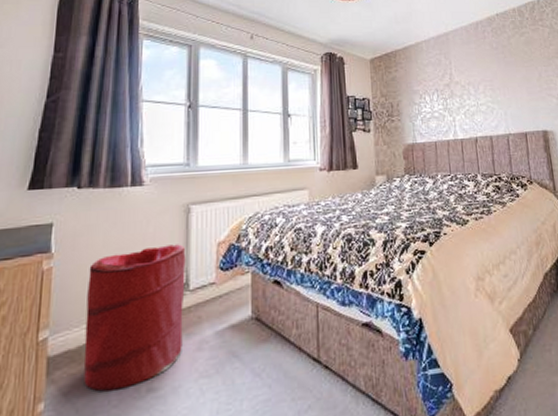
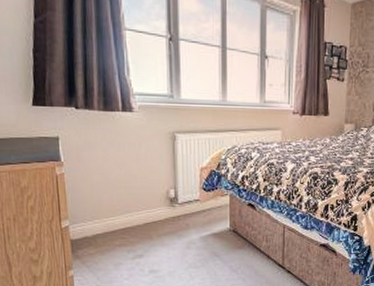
laundry hamper: present [84,244,186,392] -> none [94,165,175,268]

